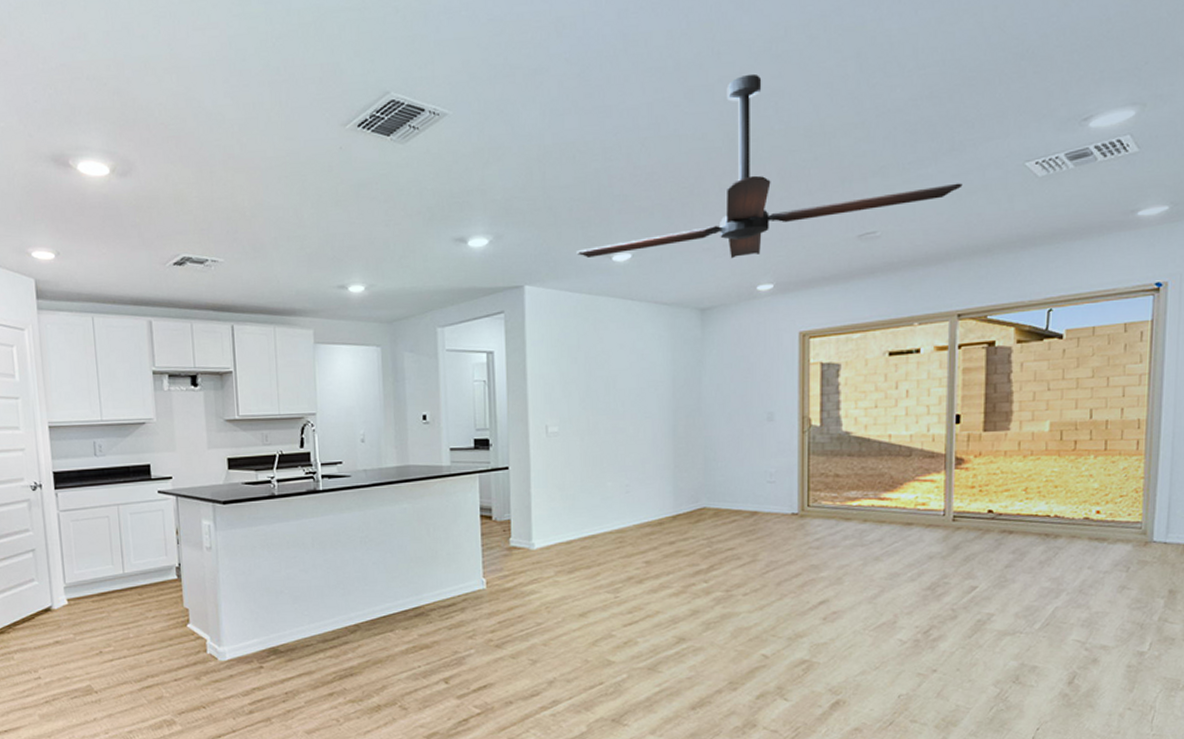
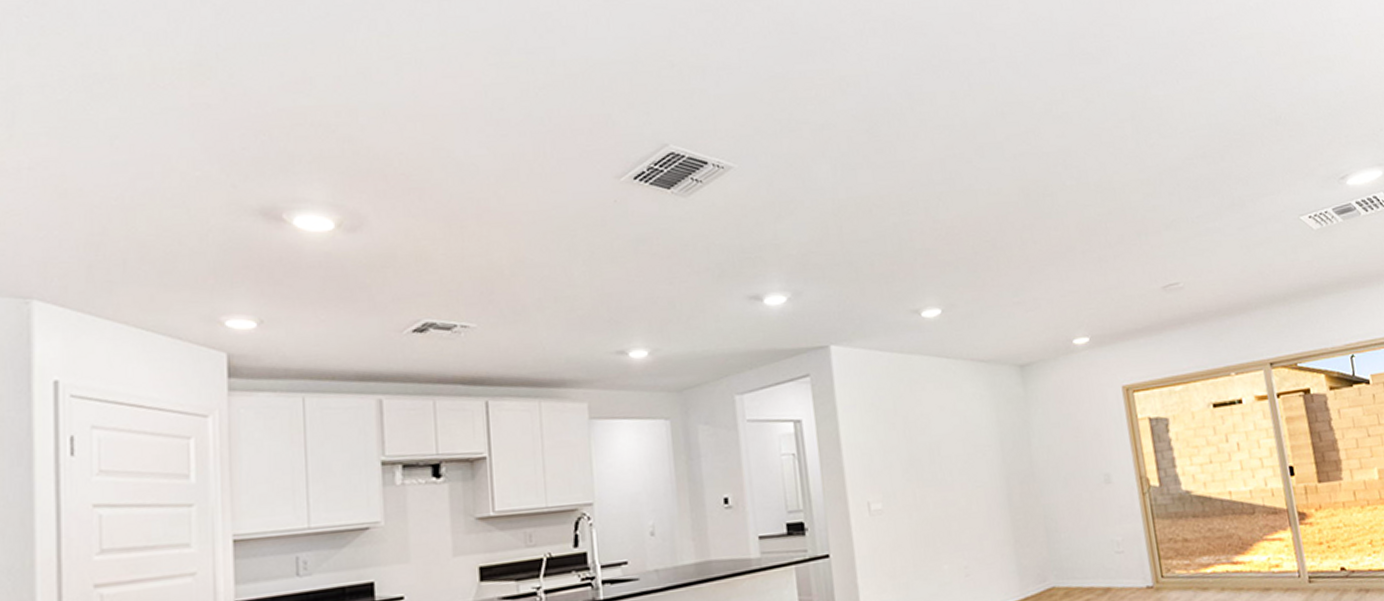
ceiling fan: present [576,73,963,259] -> none [882,132,1249,314]

